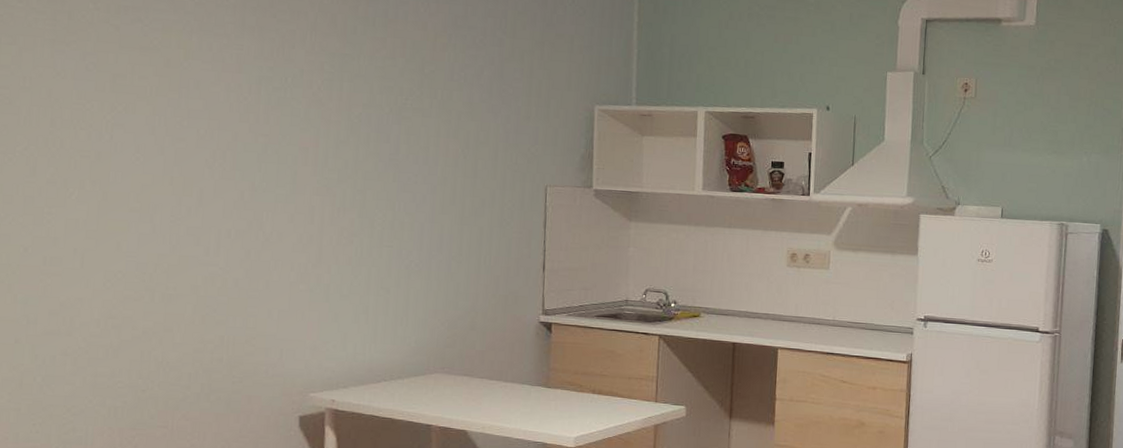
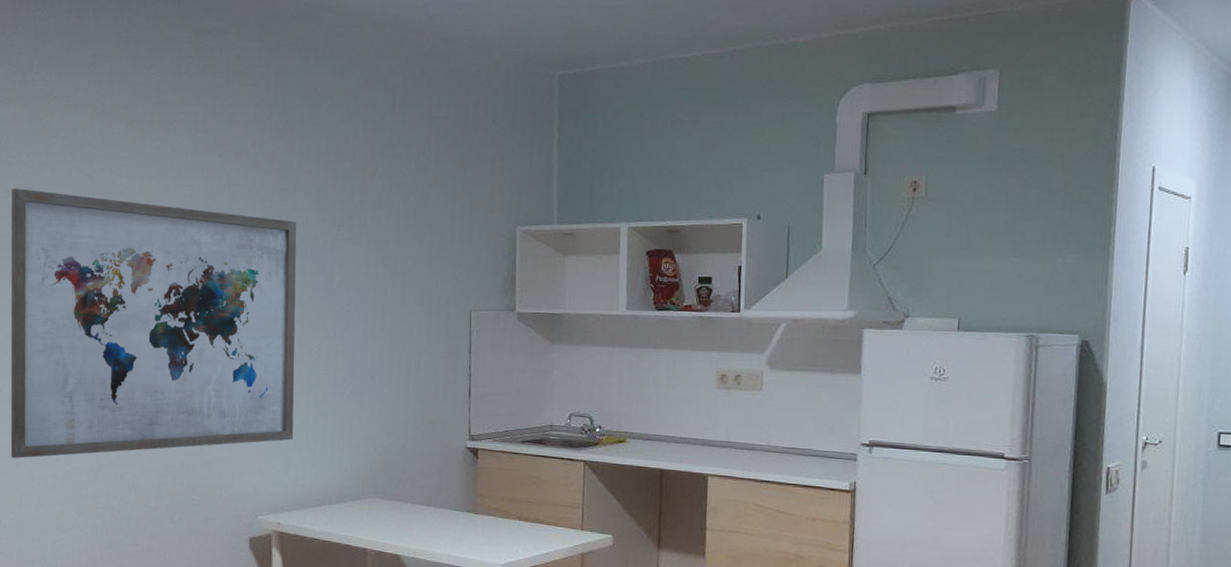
wall art: none [8,35,360,334] -> present [10,188,297,459]

